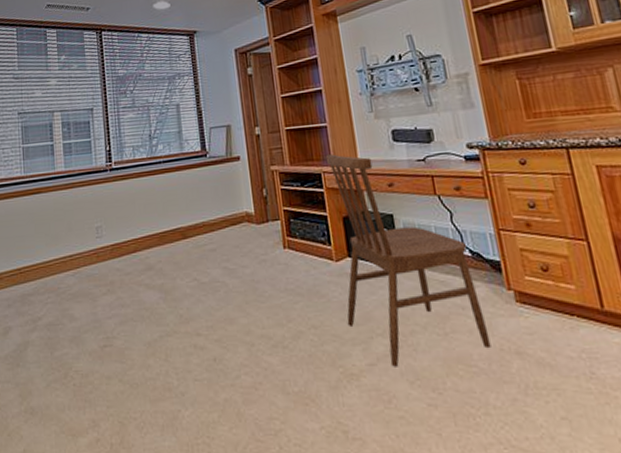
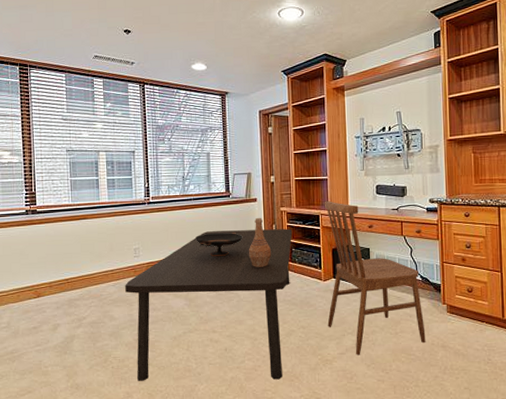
dining table: none [86,193,293,404] -> present [125,229,293,381]
decorative bowl: none [168,201,227,234] -> present [195,232,243,257]
vase: none [234,180,265,246] -> present [248,217,272,267]

